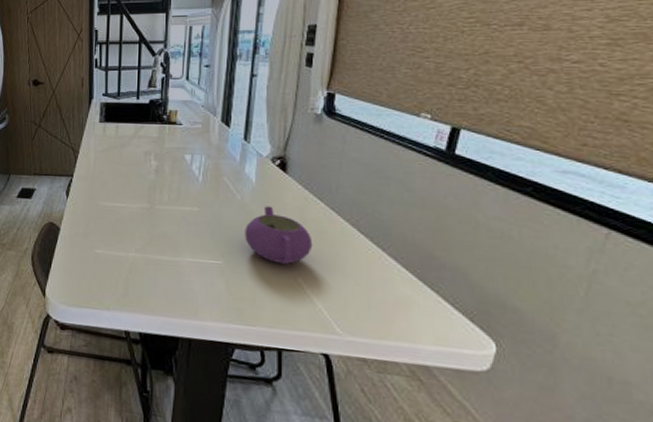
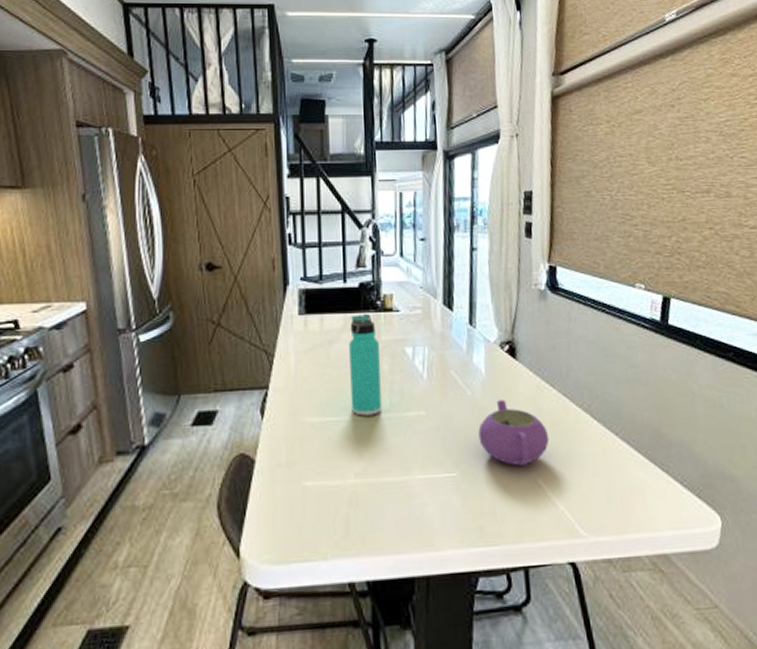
thermos bottle: none [136,124,164,206] -> present [349,313,382,416]

